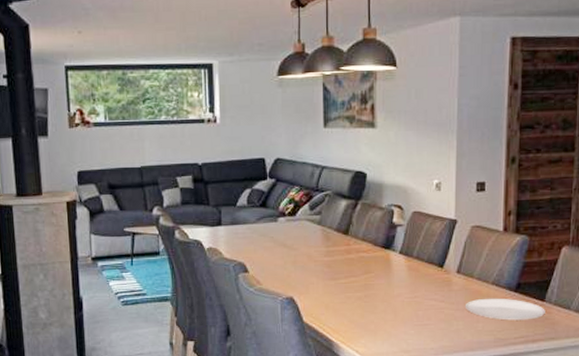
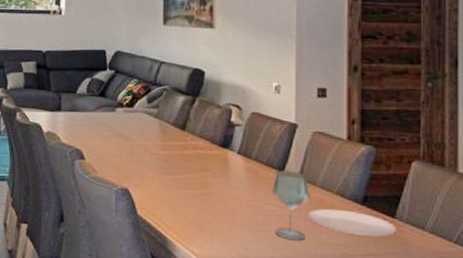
wine glass: none [432,266,468,331] -> present [272,170,310,241]

